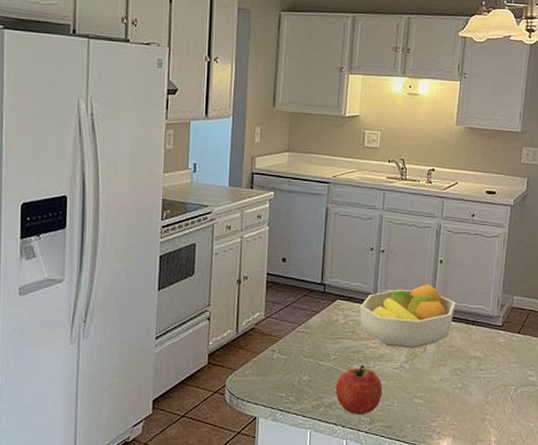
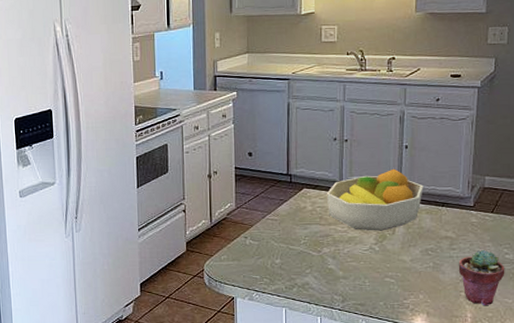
apple: present [335,365,383,414] -> none [307,248,353,294]
potted succulent: none [485,370,529,430] -> present [458,249,505,306]

